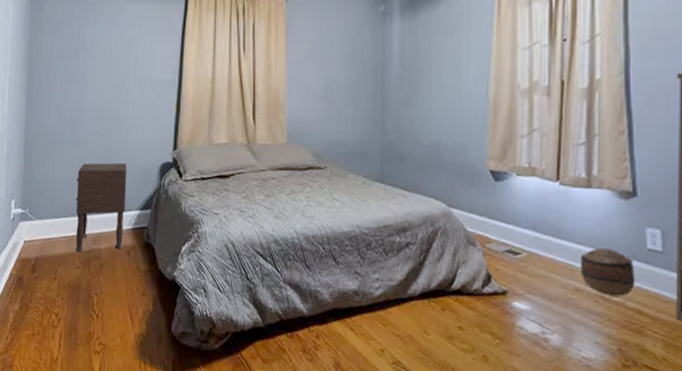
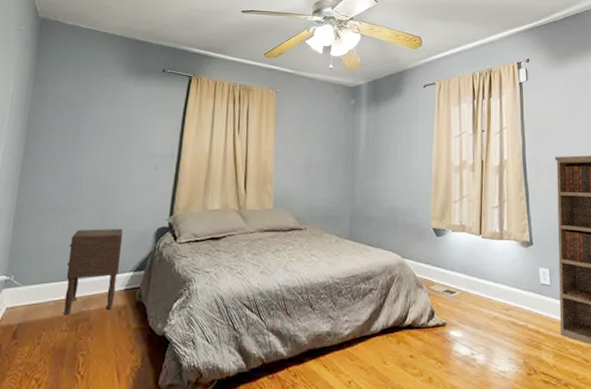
basket: present [580,248,636,297] -> none [496,285,534,321]

